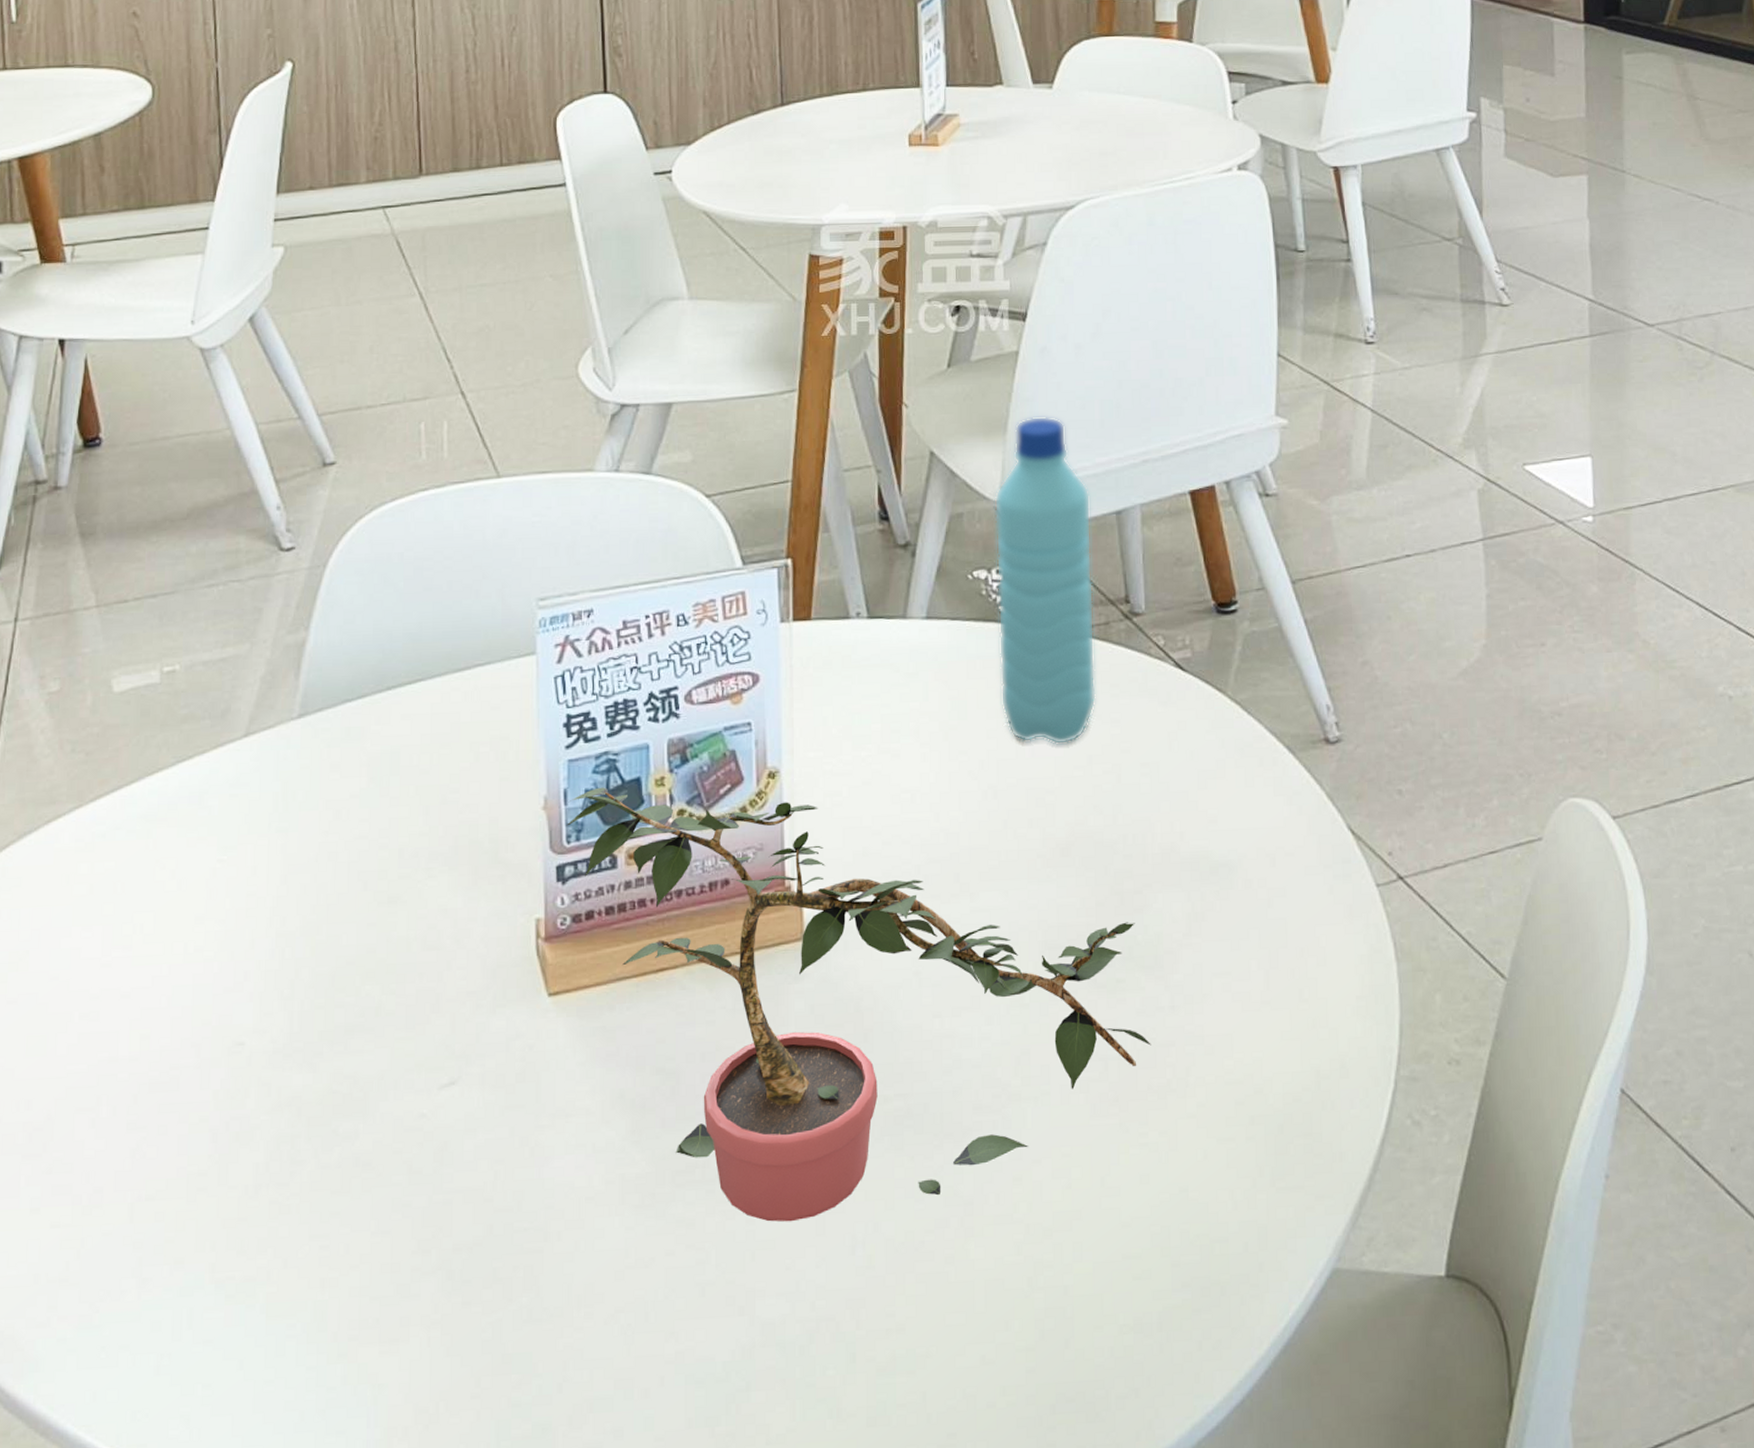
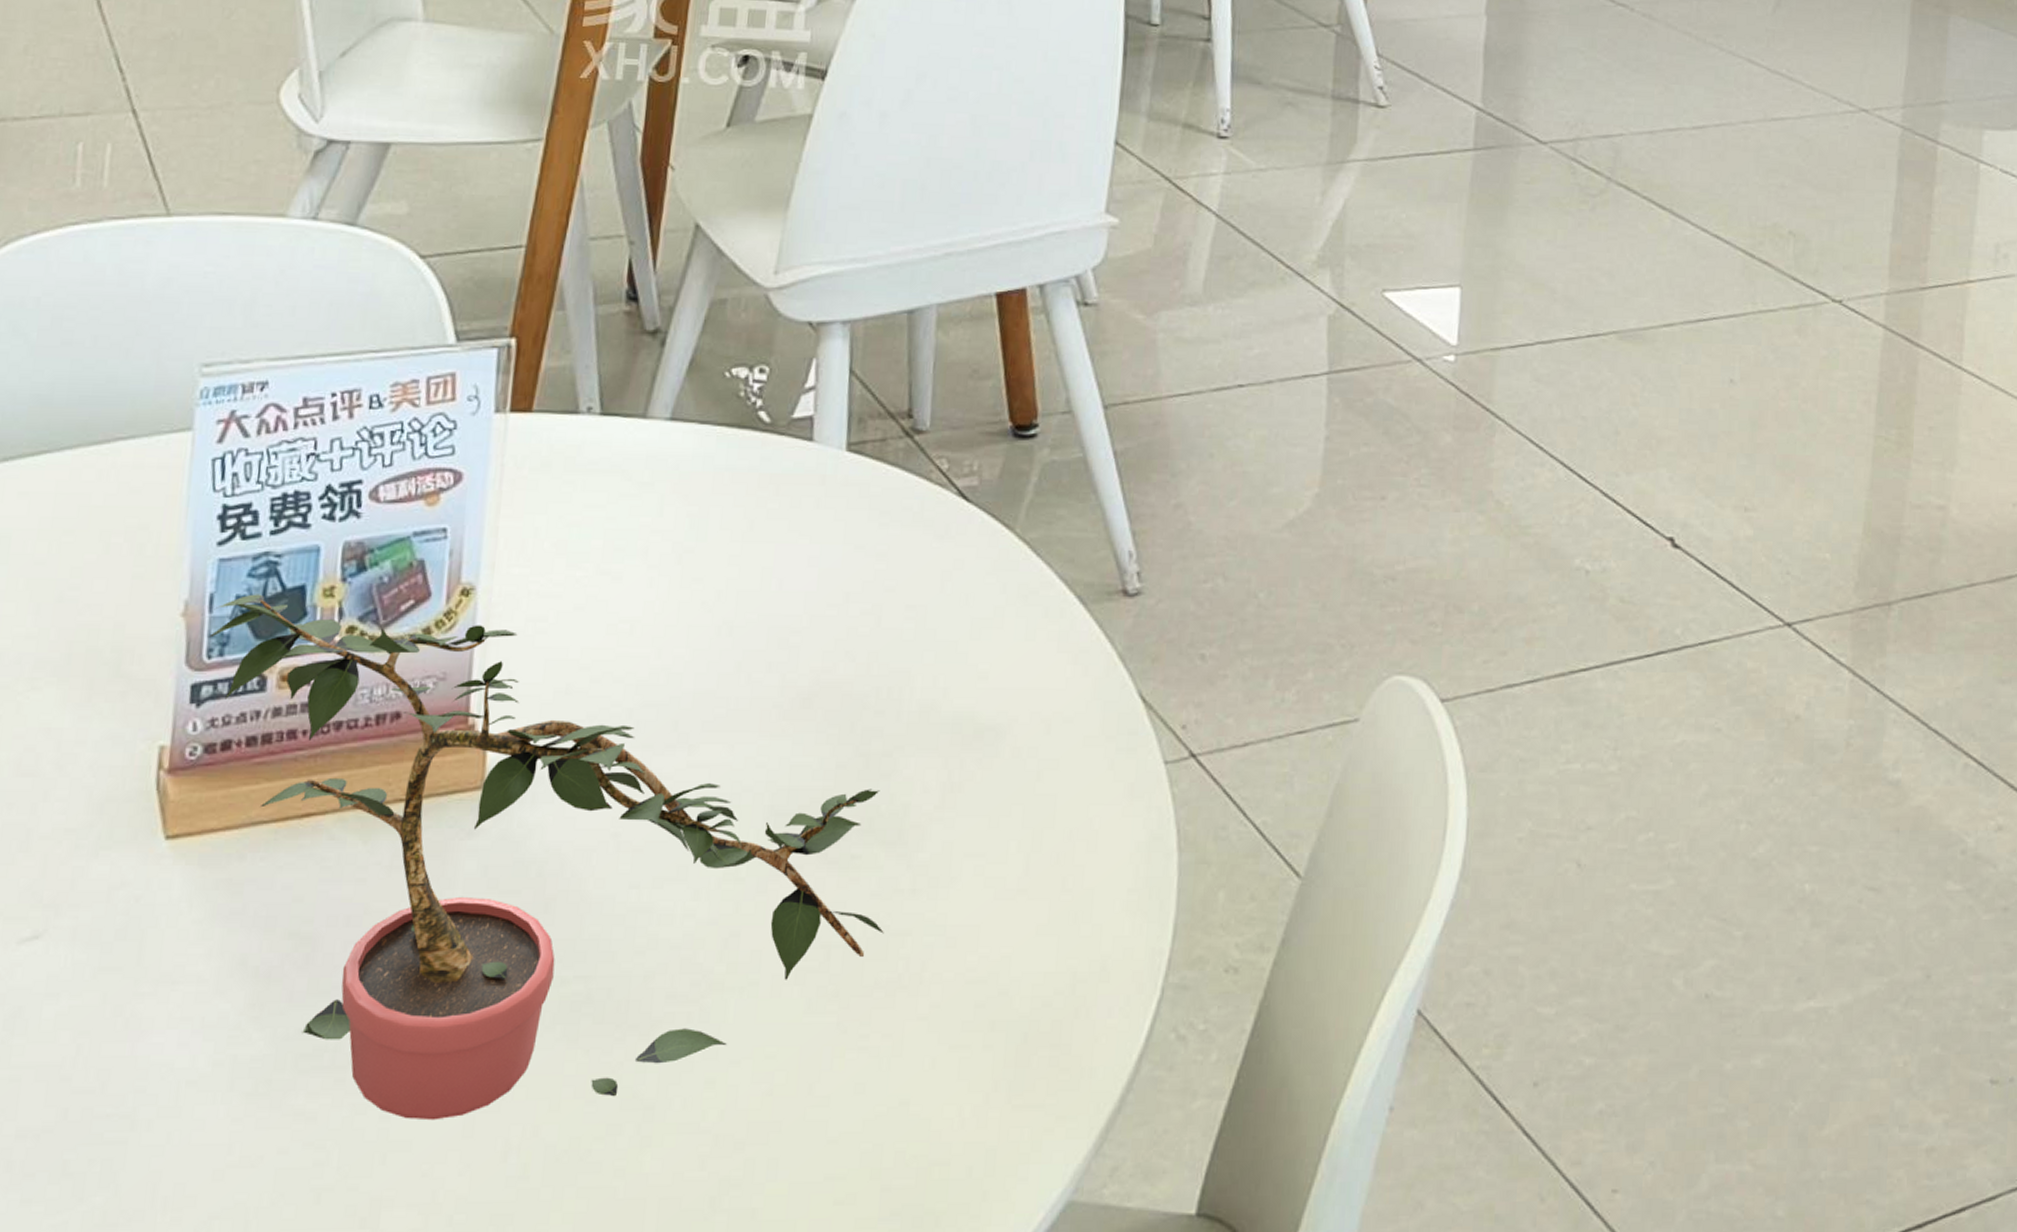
water bottle: present [994,416,1096,745] -> none [748,192,880,578]

